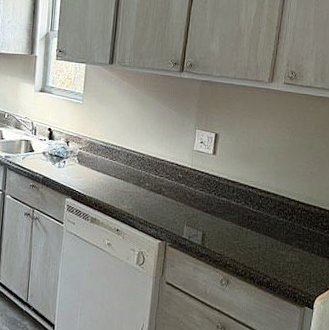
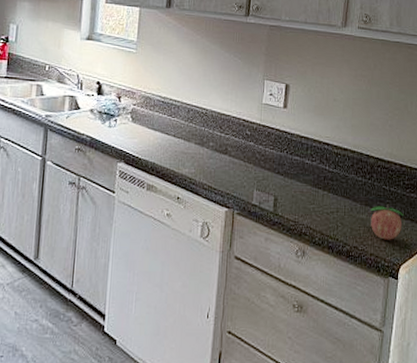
fruit: none [290,242,321,275] -> present [370,204,404,240]

